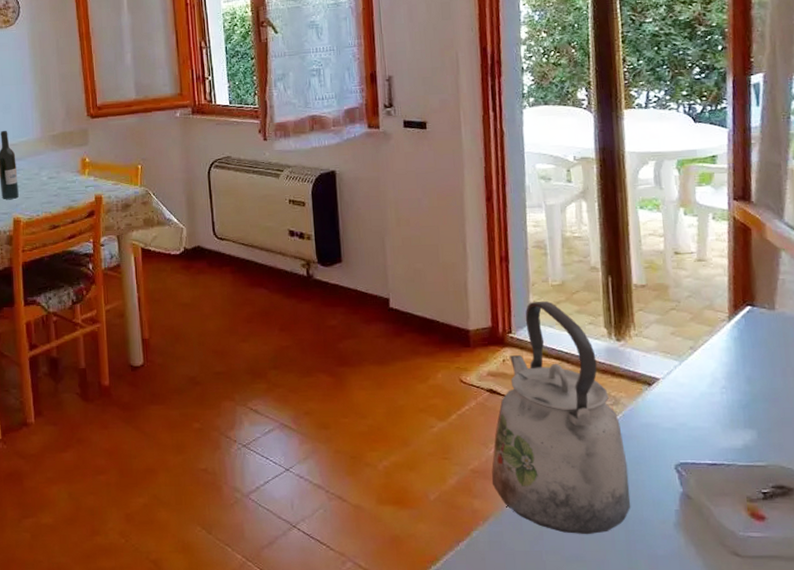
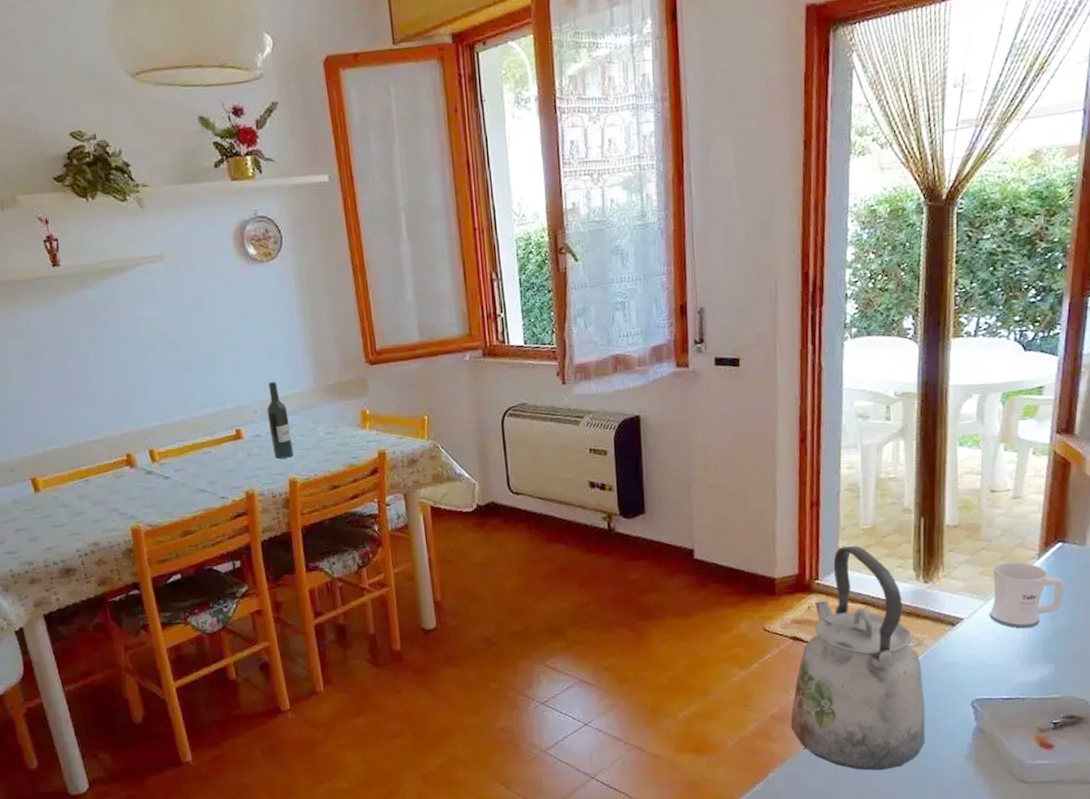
mug: none [684,323,759,392] -> present [989,561,1064,629]

